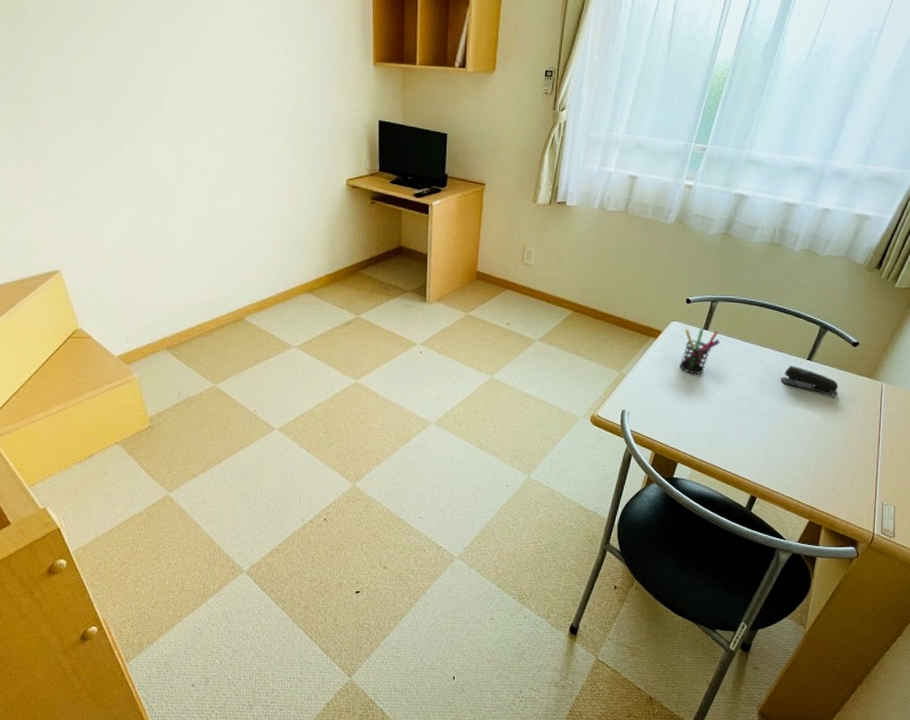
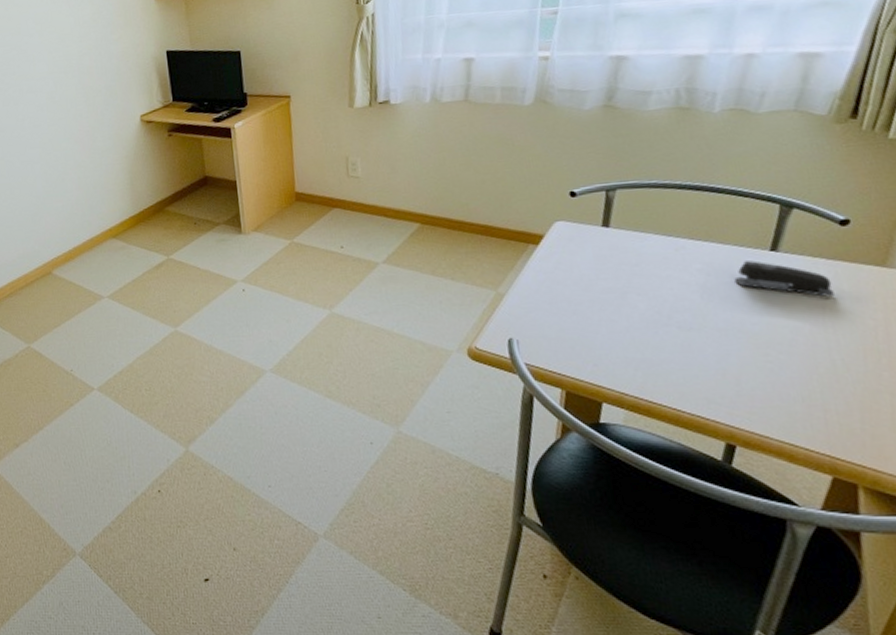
pen holder: present [679,328,721,375] -> none [575,225,631,286]

